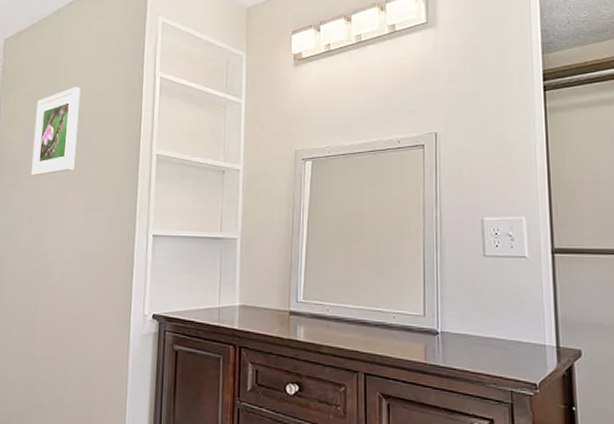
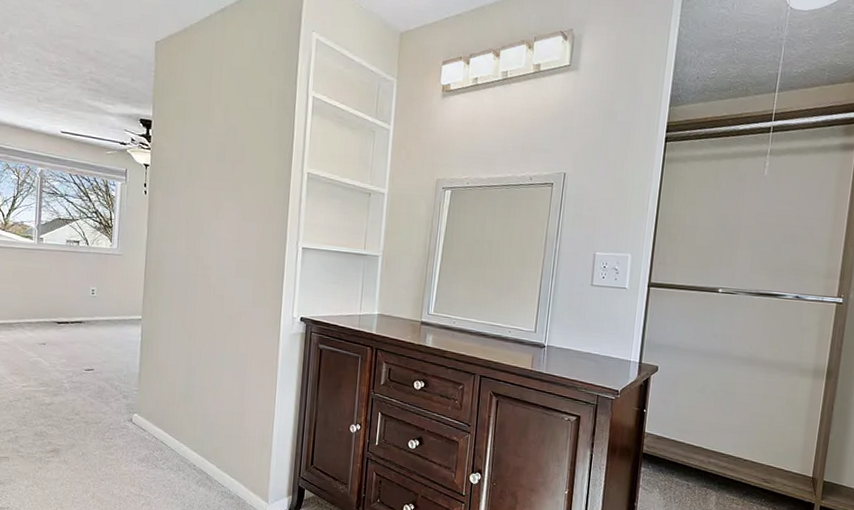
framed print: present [30,87,81,176] -> none [186,99,234,185]

